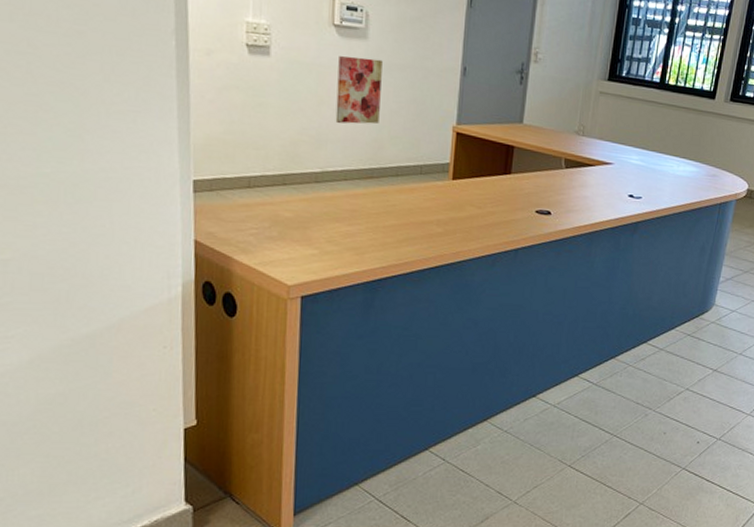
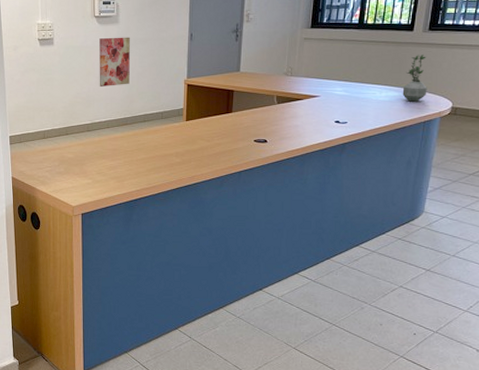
potted plant: none [700,127,726,180] -> present [402,55,427,102]

